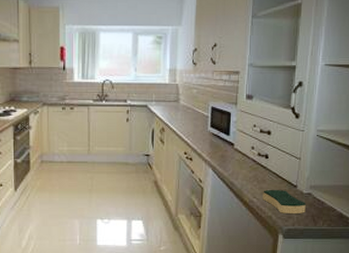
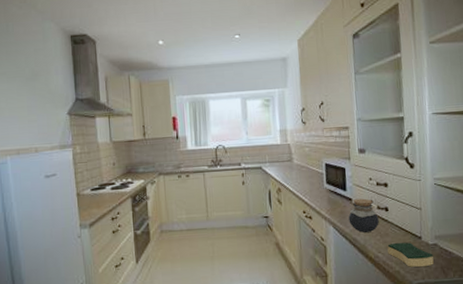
jar: none [228,144,258,178] -> present [348,198,379,233]

